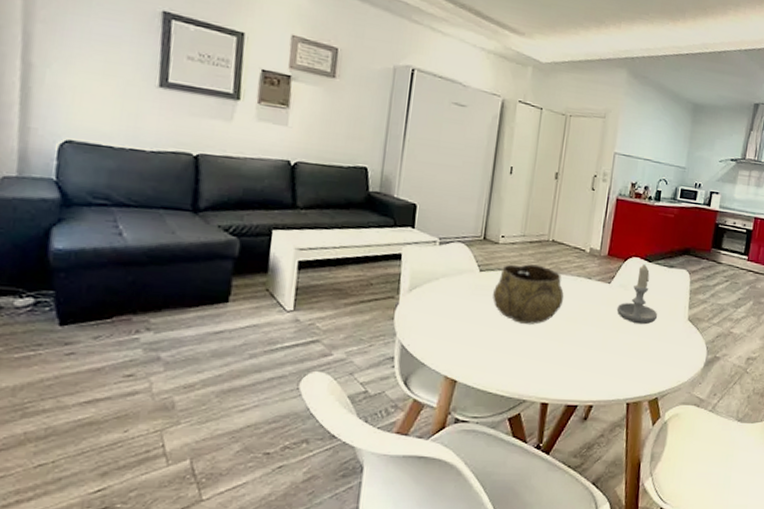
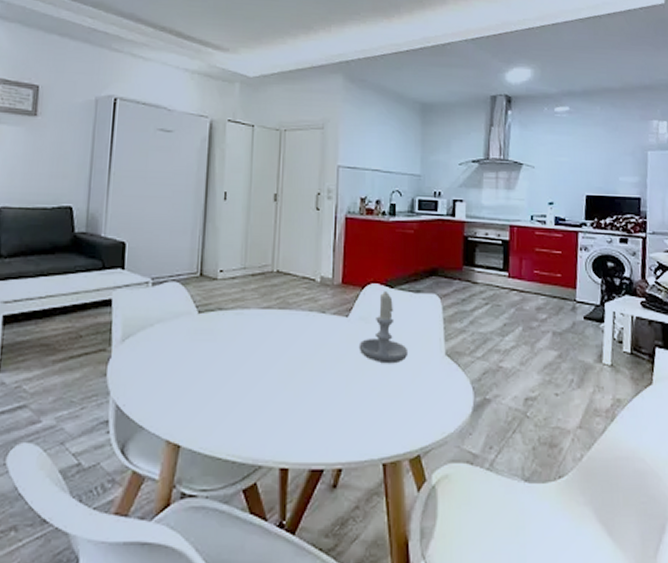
decorative bowl: present [493,264,564,324] -> none [215,301,295,372]

